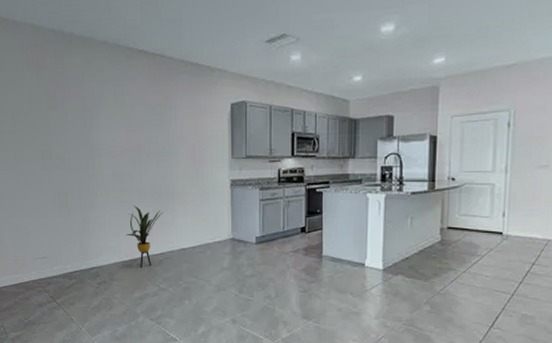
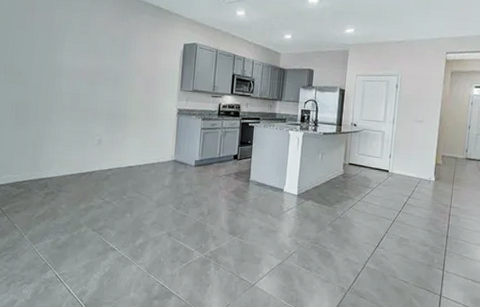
house plant: present [126,205,164,268] -> none [78,123,115,181]

